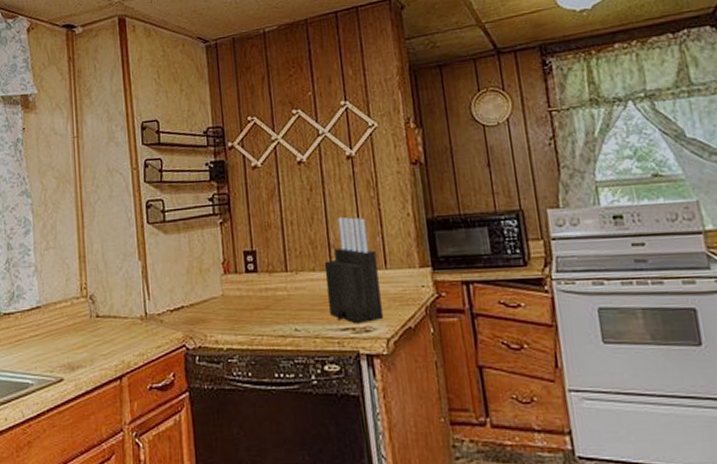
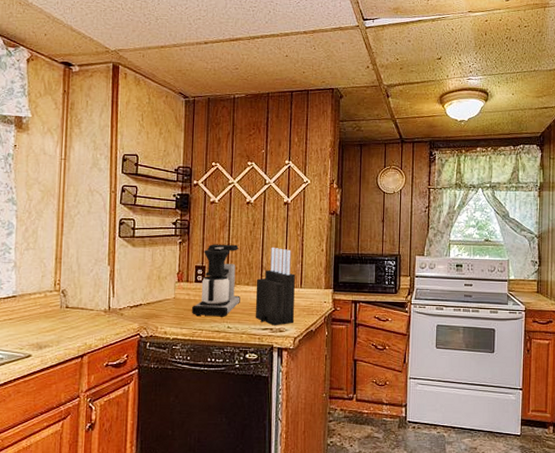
coffee maker: none [246,218,307,318] -> present [192,244,240,317]

